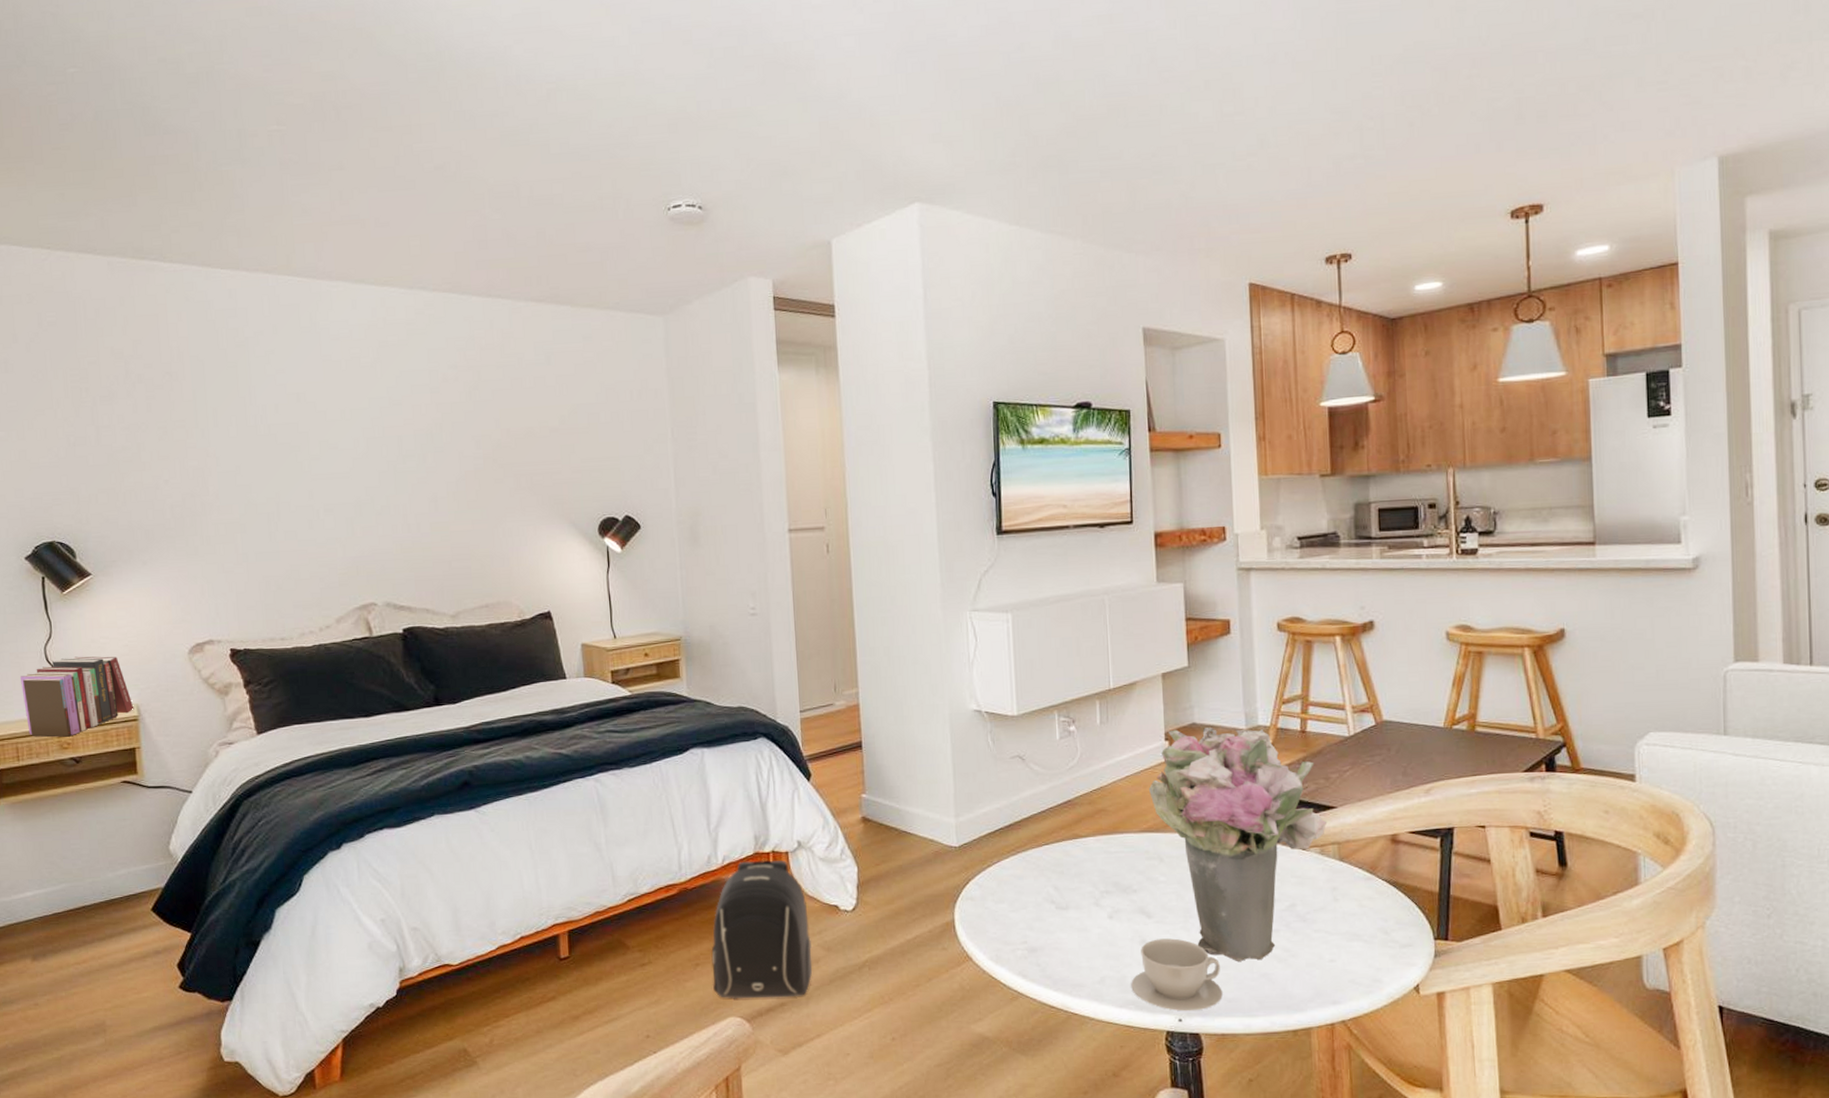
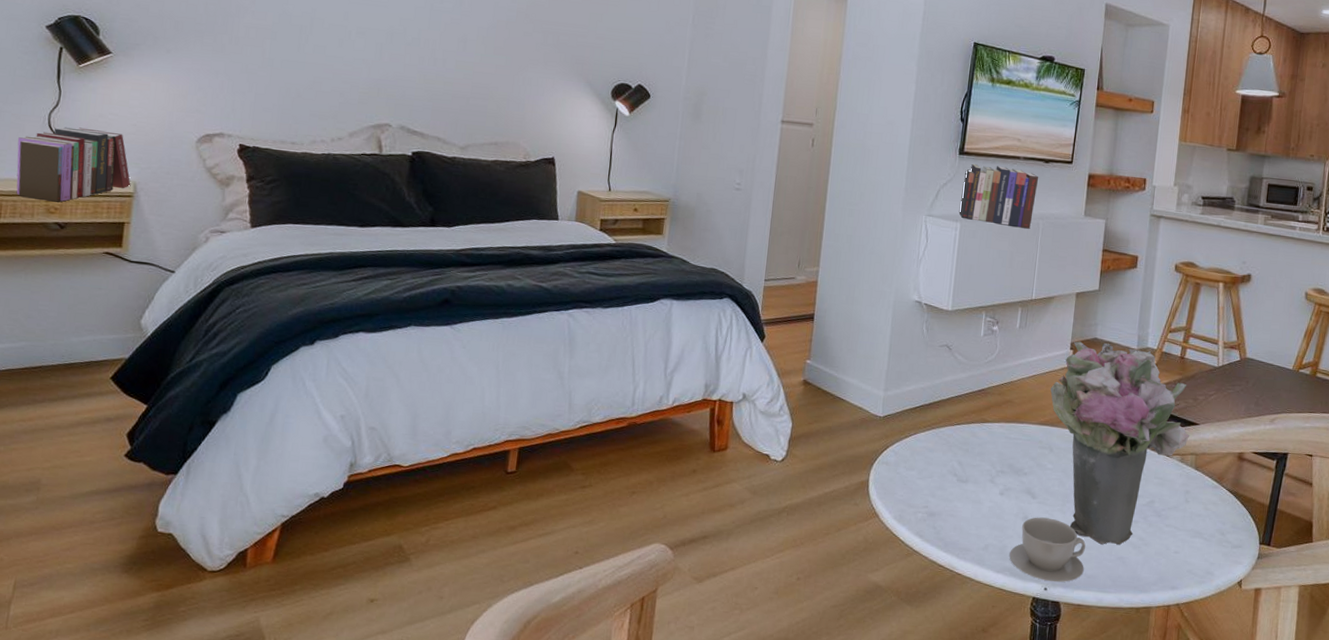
backpack: present [711,860,813,999] -> none [644,405,742,532]
books: none [1007,540,1096,609] -> present [959,163,1039,229]

